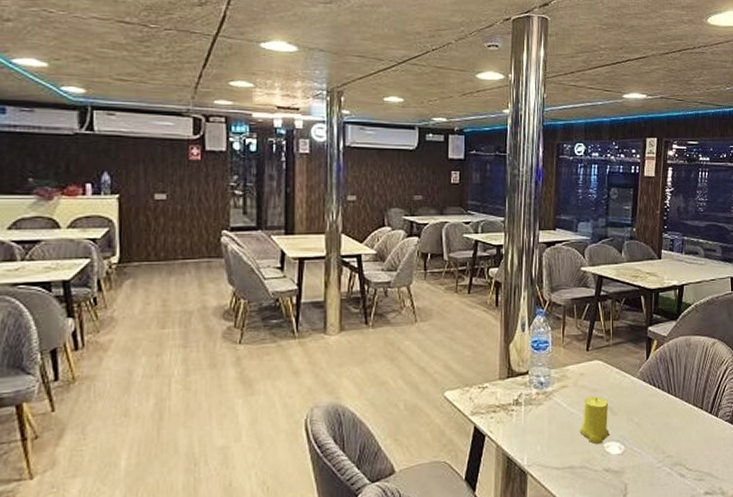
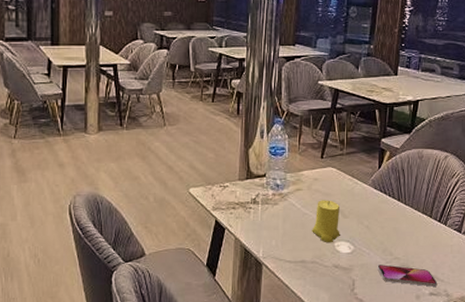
smartphone: none [650,464,712,486] -> present [377,264,438,287]

